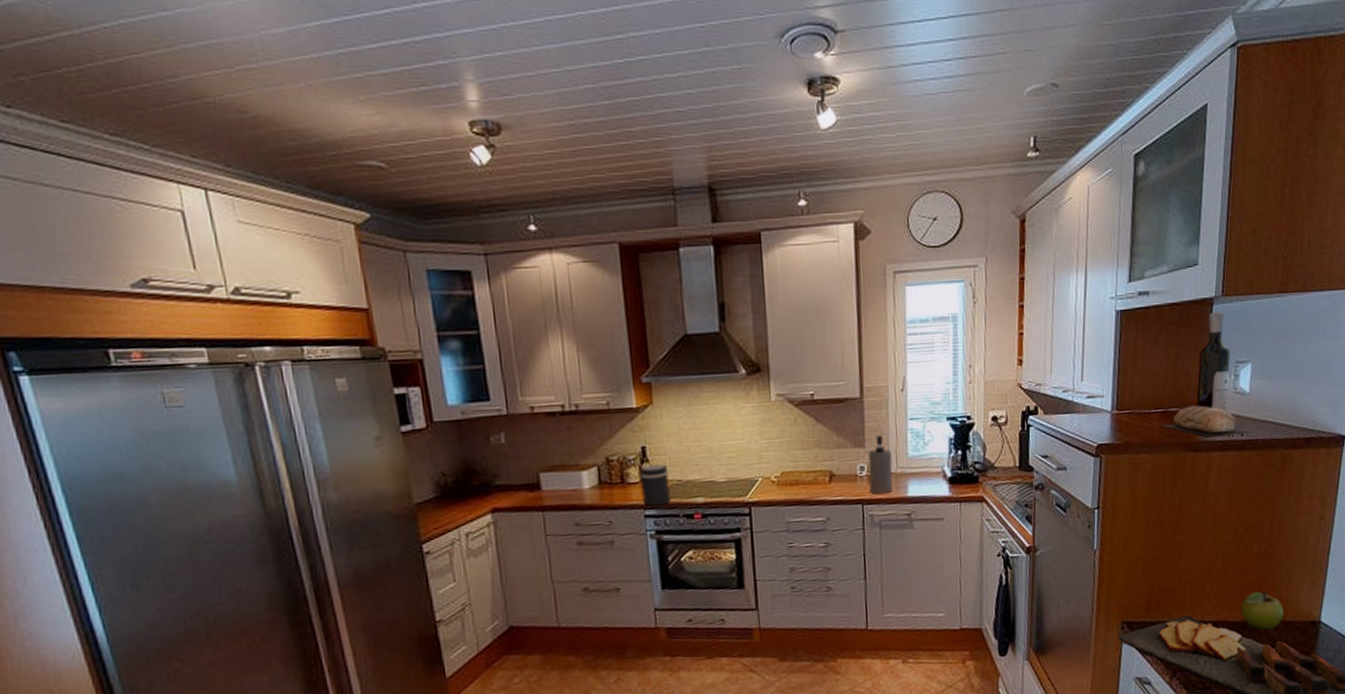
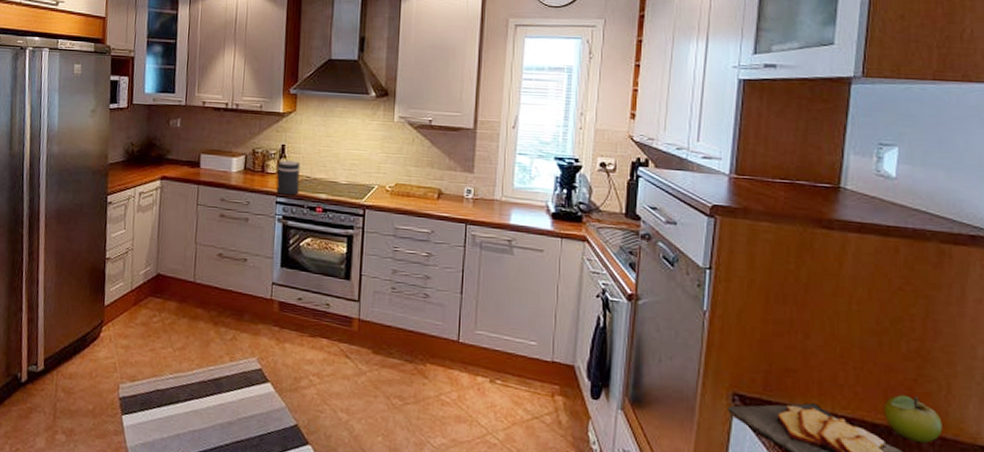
soap dispenser: present [865,434,893,495] -> none [474,163,498,219]
bread loaf: present [1159,405,1256,438] -> none [784,181,905,221]
bottle: present [1196,311,1230,411] -> none [829,91,872,192]

